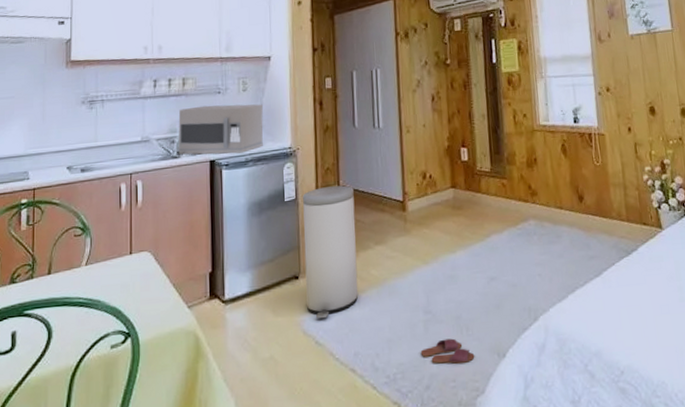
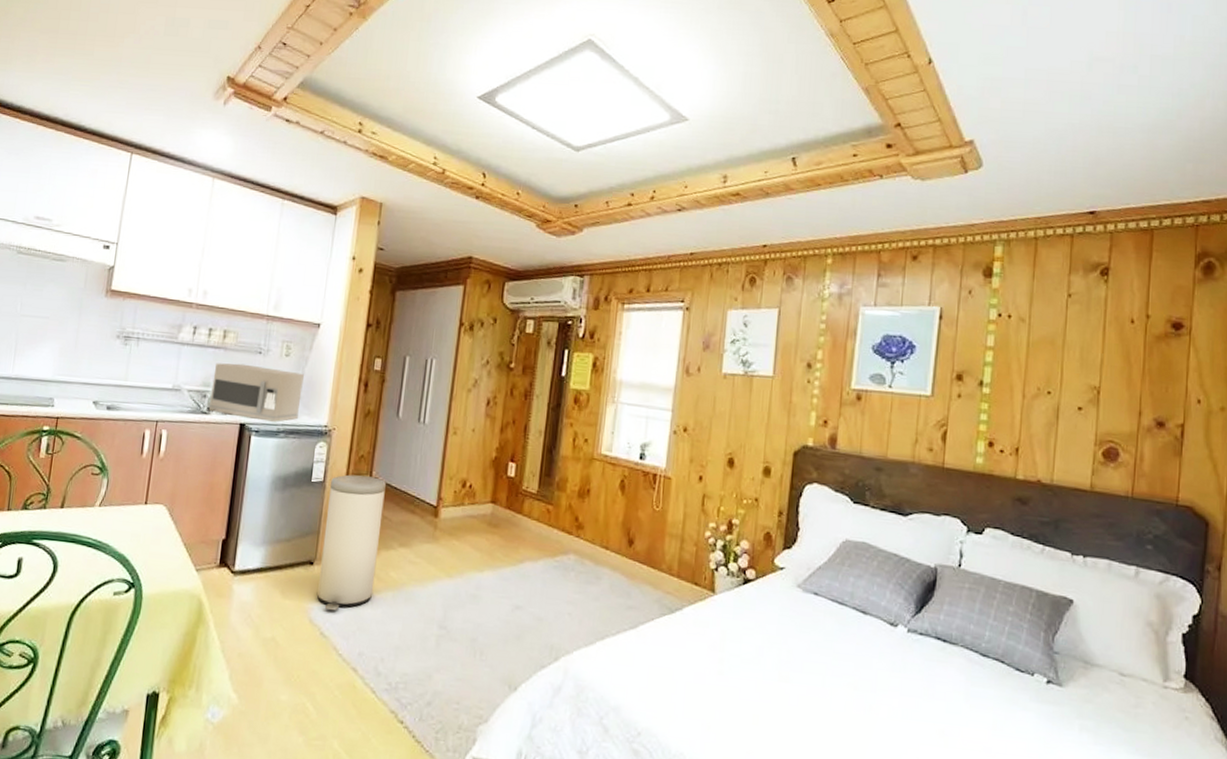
slippers: present [420,338,475,364] -> none [427,658,484,688]

